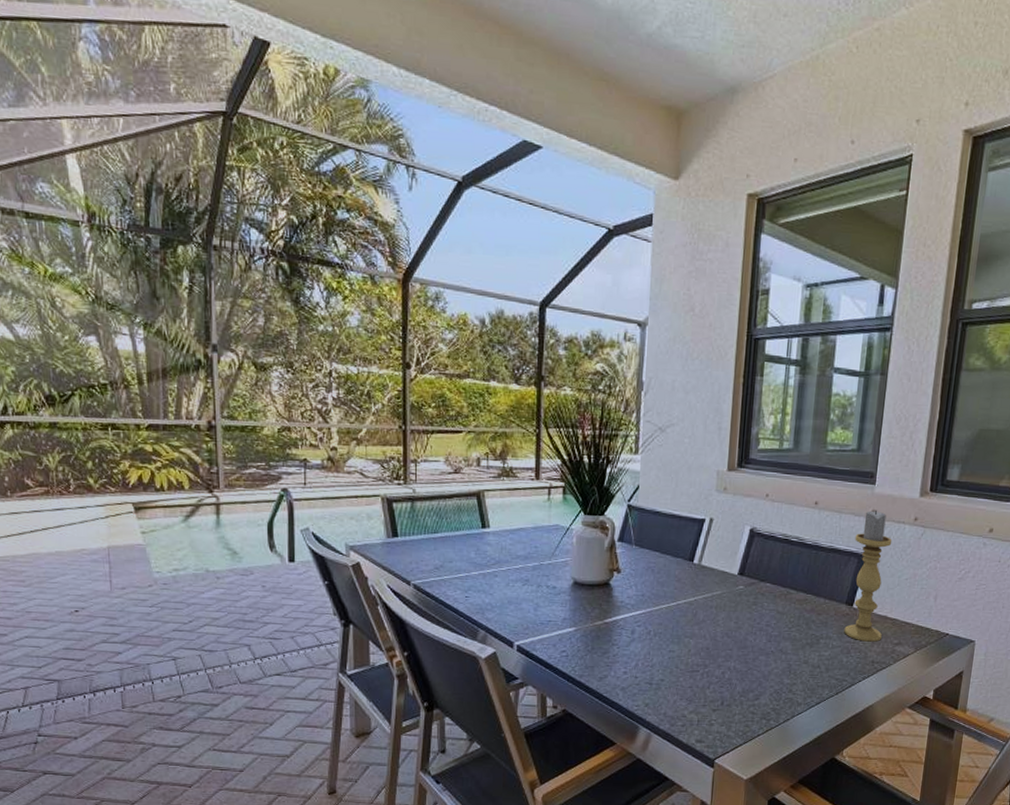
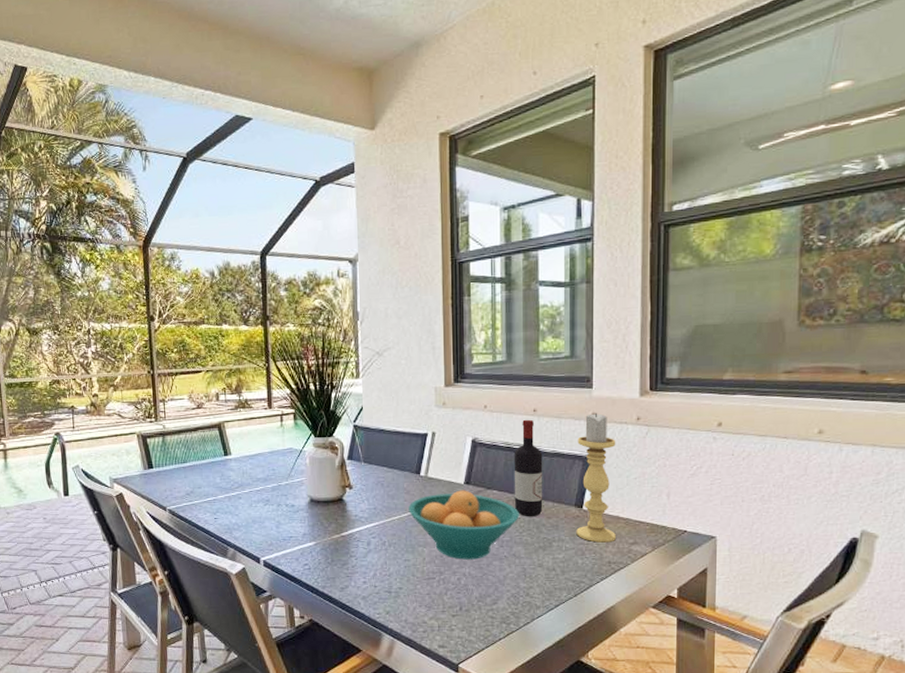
fruit bowl: none [678,581,790,654] -> present [408,490,519,560]
wine bottle: none [786,511,820,613] -> present [513,419,543,517]

